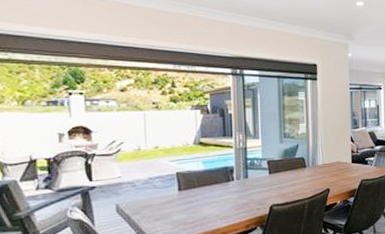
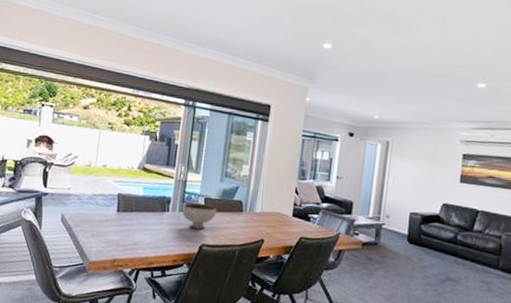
bowl: none [246,166,281,192] -> present [182,202,217,230]

